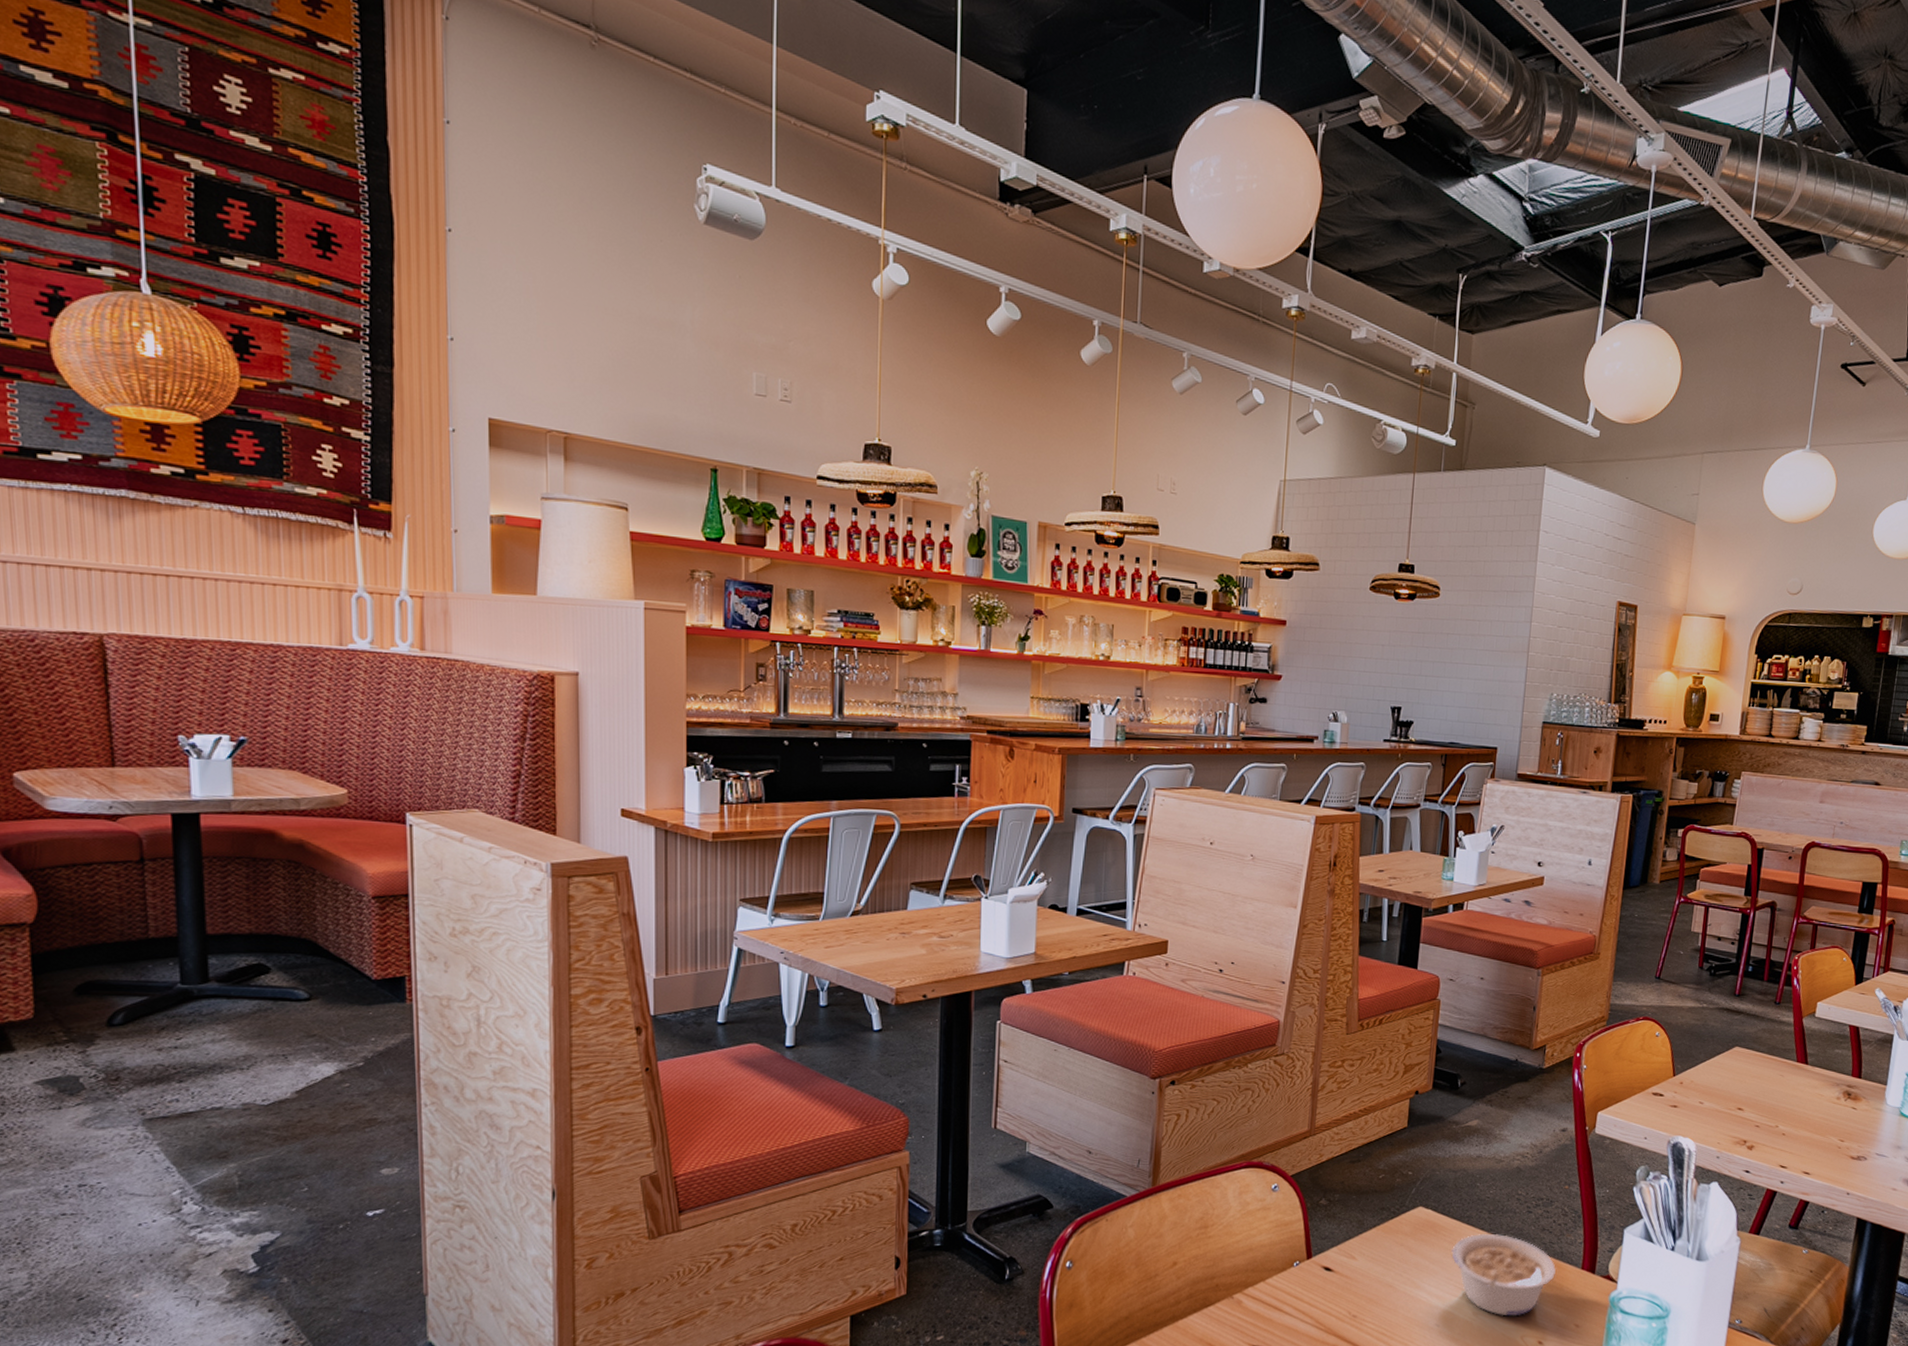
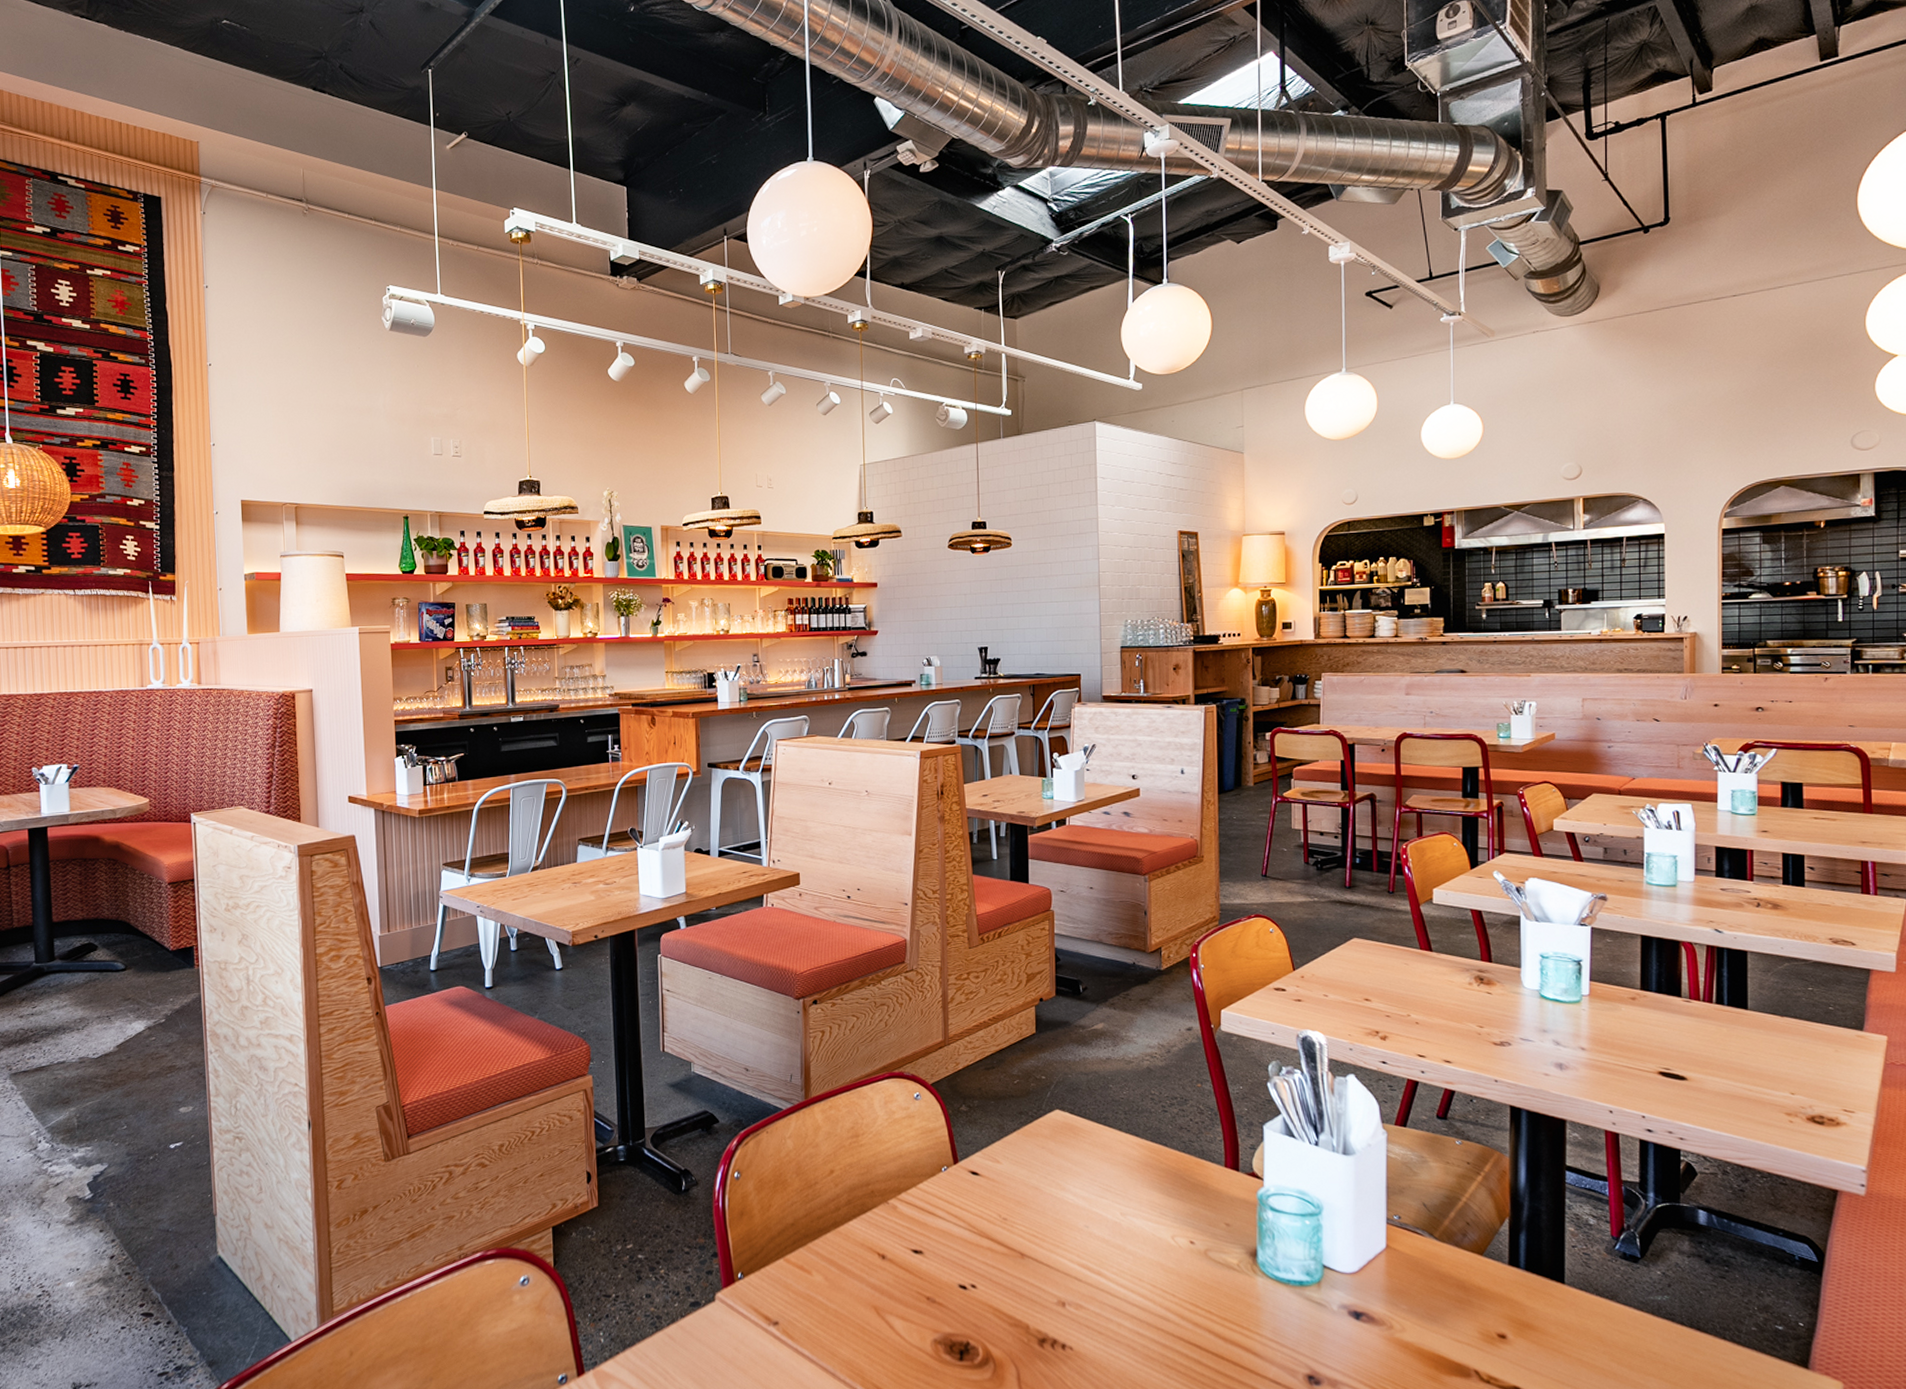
legume: present [1451,1234,1556,1316] -> none [1092,1134,1199,1216]

